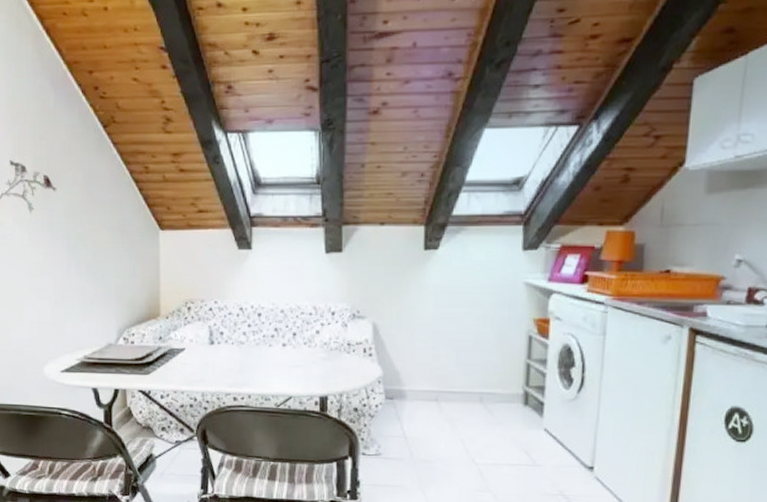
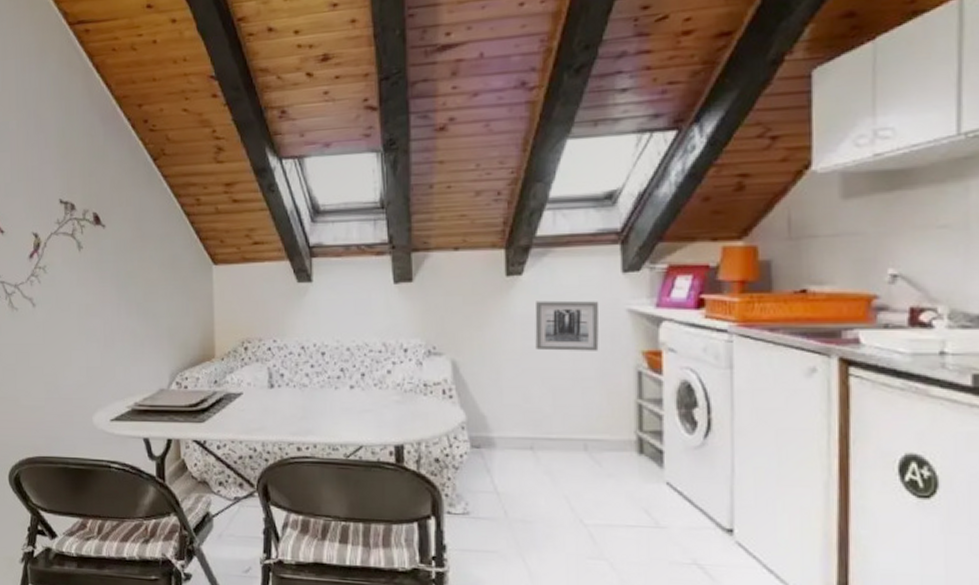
wall art: none [445,273,502,318] -> present [535,300,599,351]

